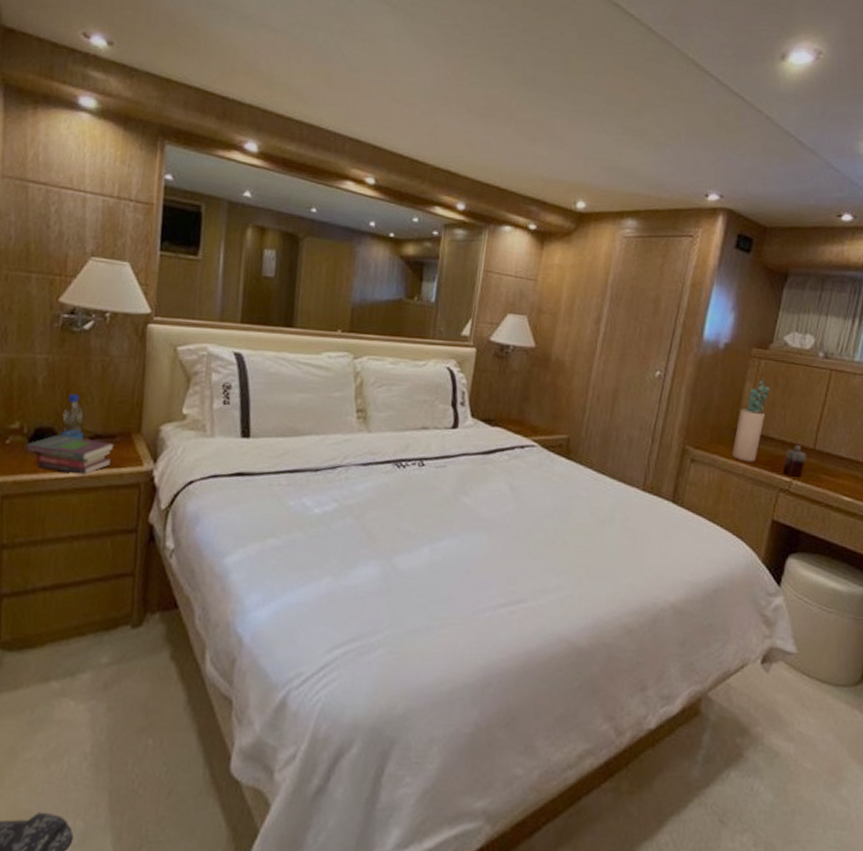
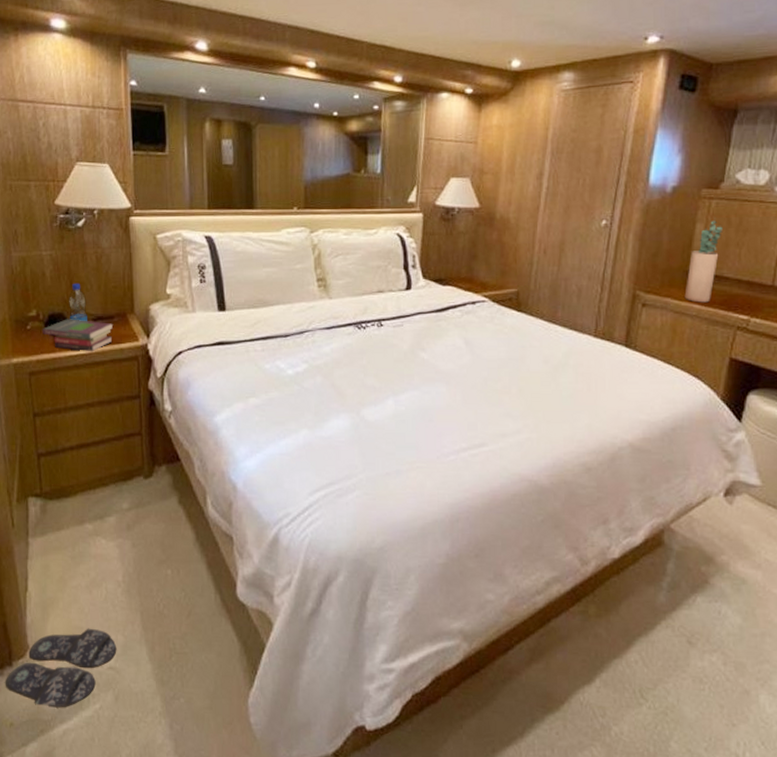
perfume bottle: present [782,444,806,478] -> none [739,282,764,316]

